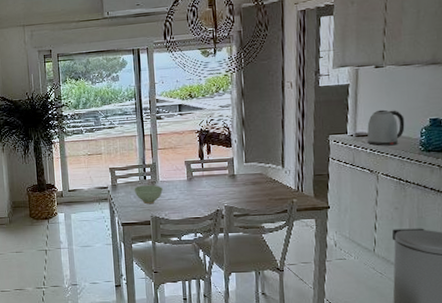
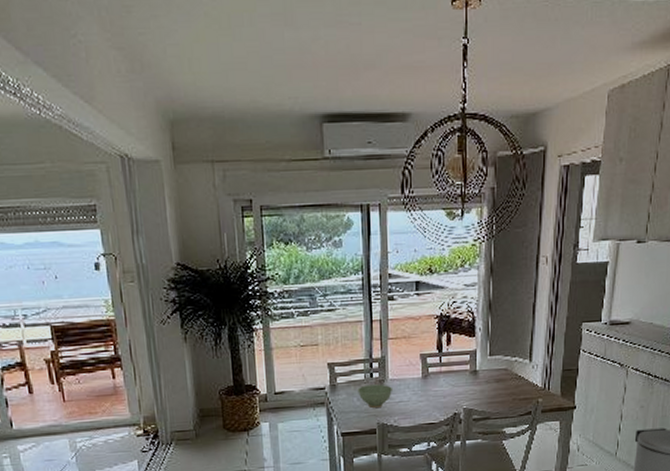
kettle: present [367,109,405,146] -> none [620,293,661,336]

